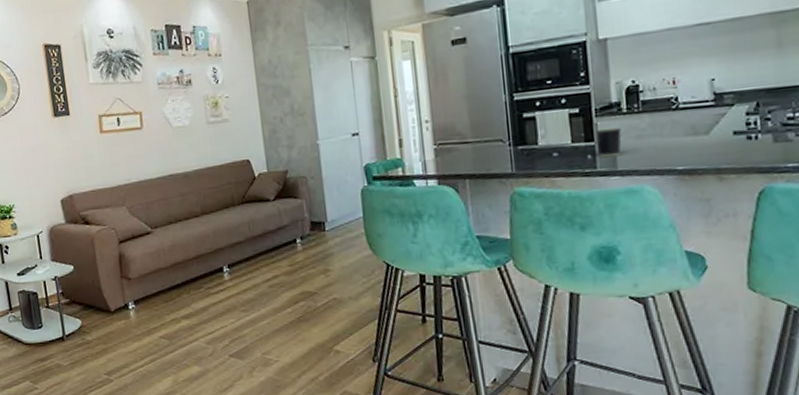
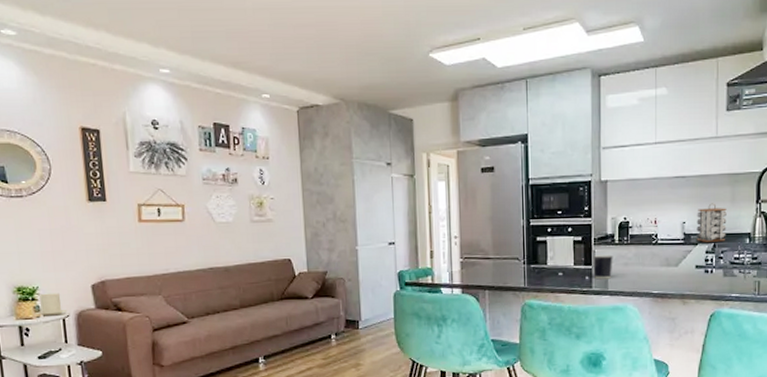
candle: none [12,209,41,234] -> present [34,293,68,316]
spice rack: none [729,51,774,103] -> present [696,203,727,243]

